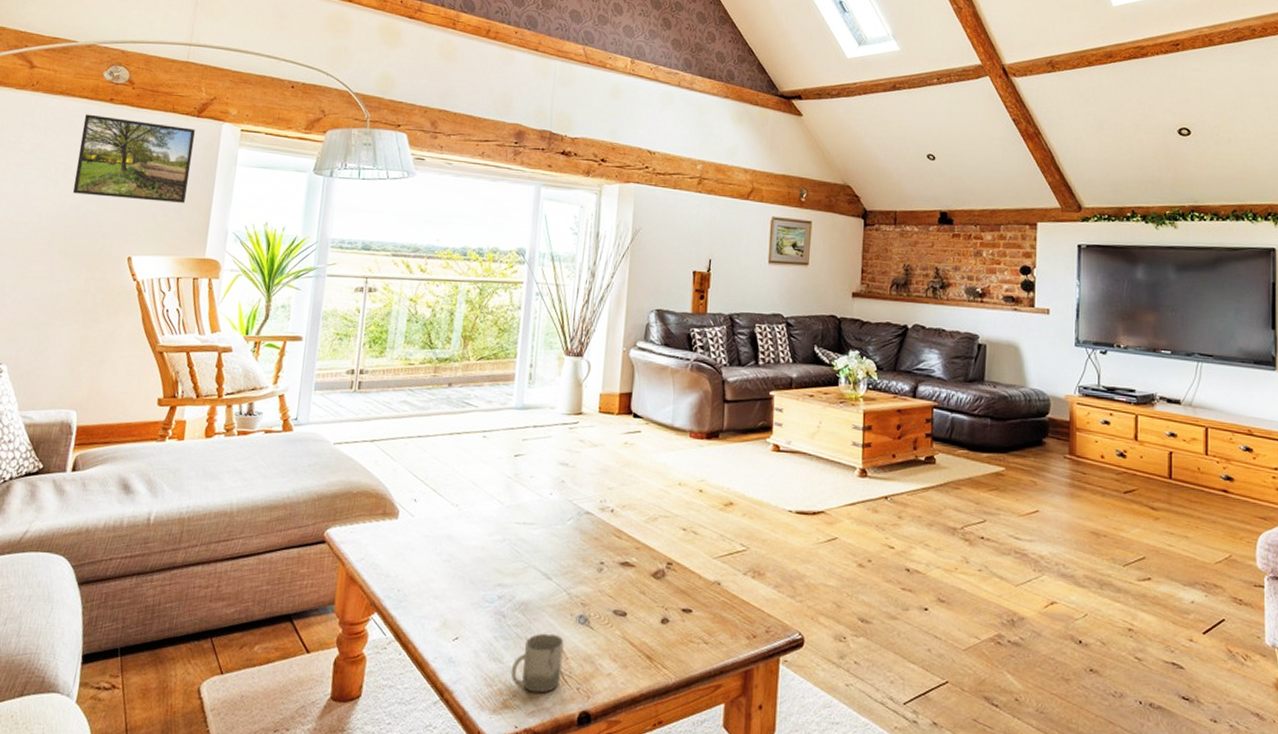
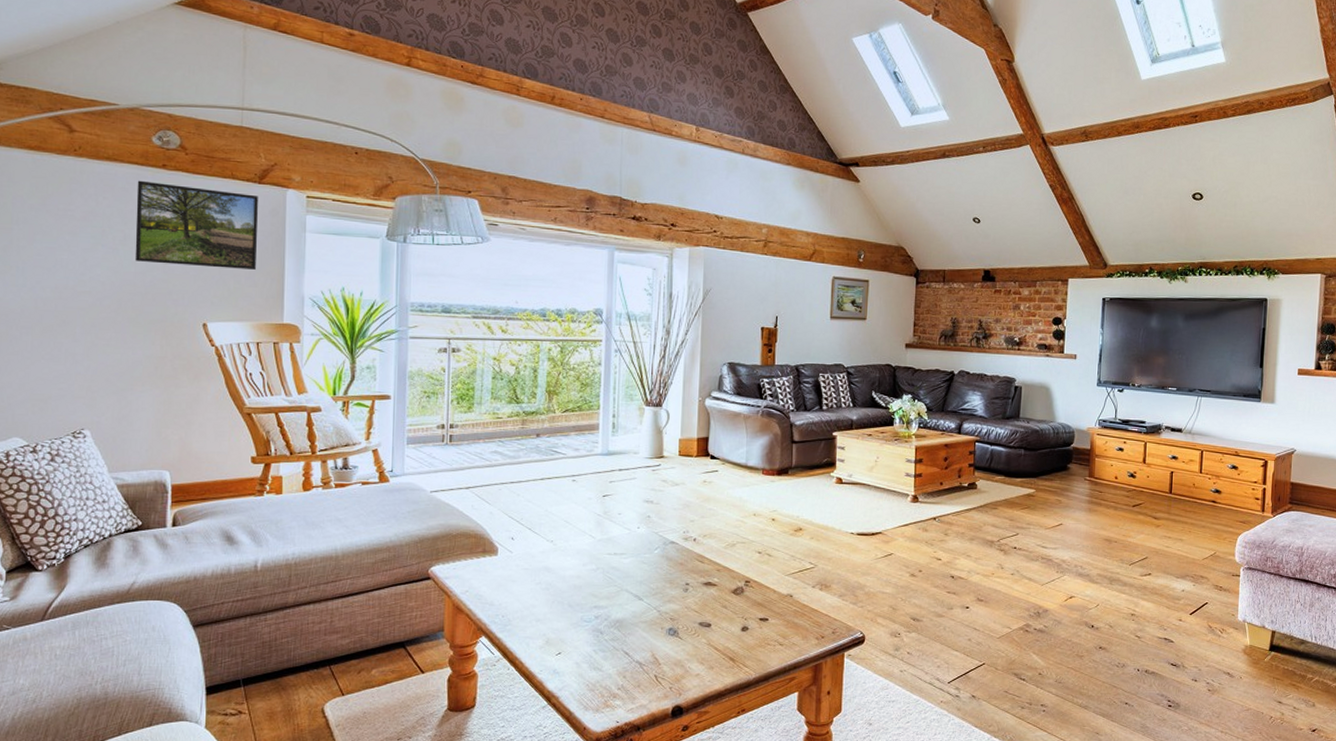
cup: present [510,633,564,693] -> none [610,644,656,694]

